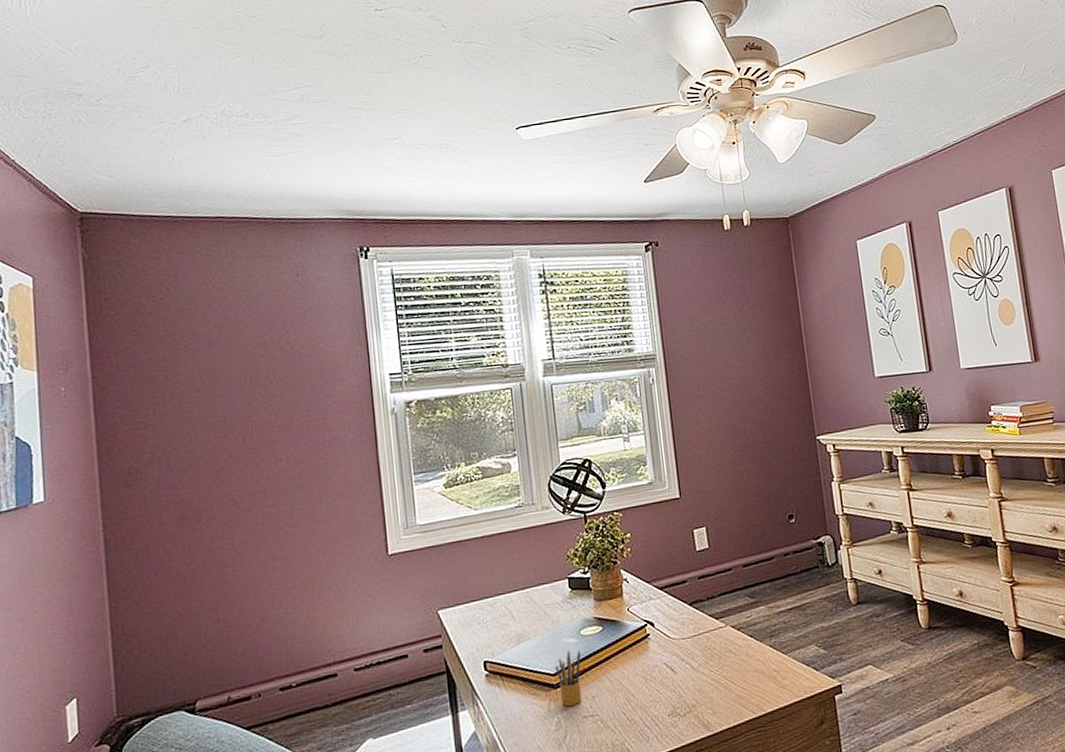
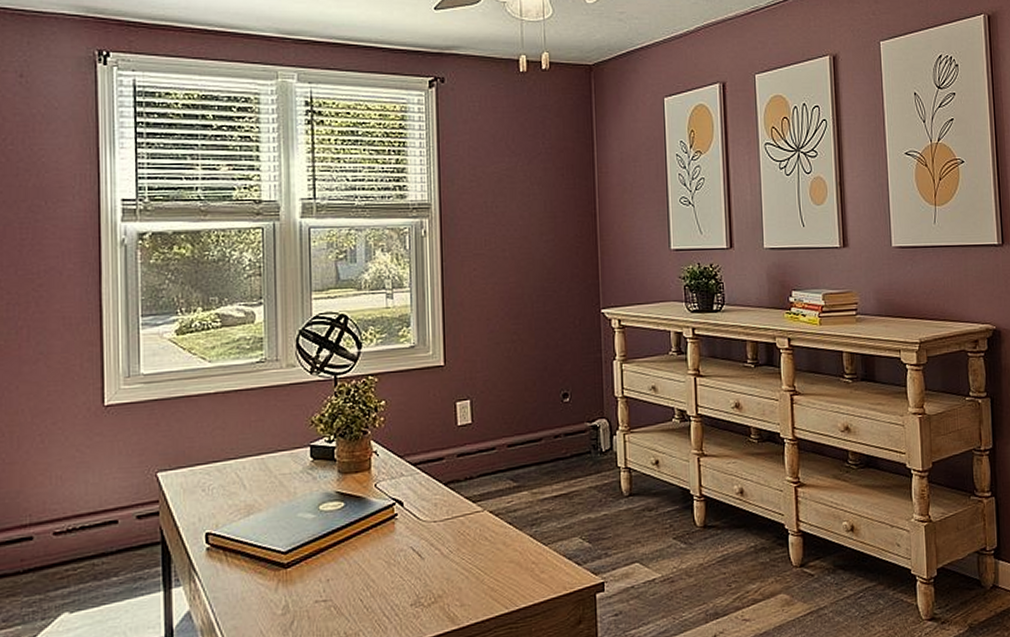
pencil box: present [556,649,582,706] -> none [288,526,317,589]

